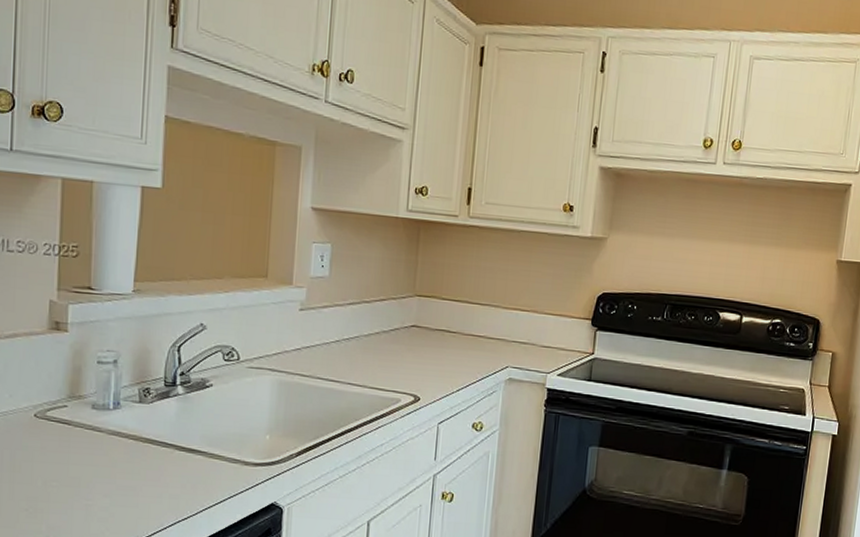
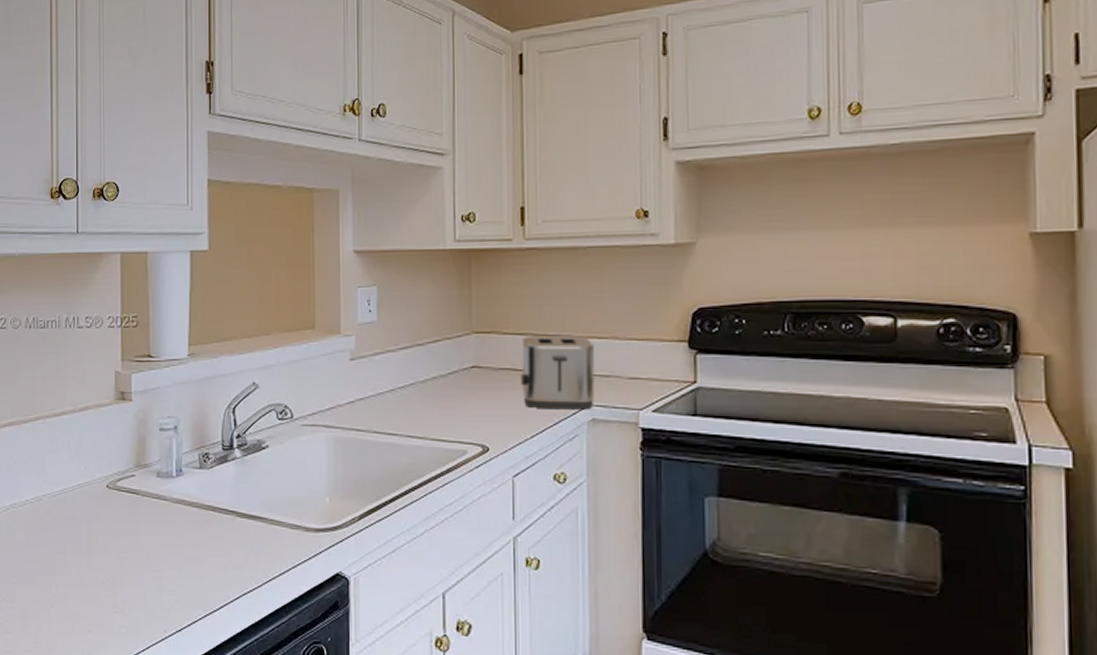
toaster: none [452,303,517,369] -> present [520,336,595,408]

